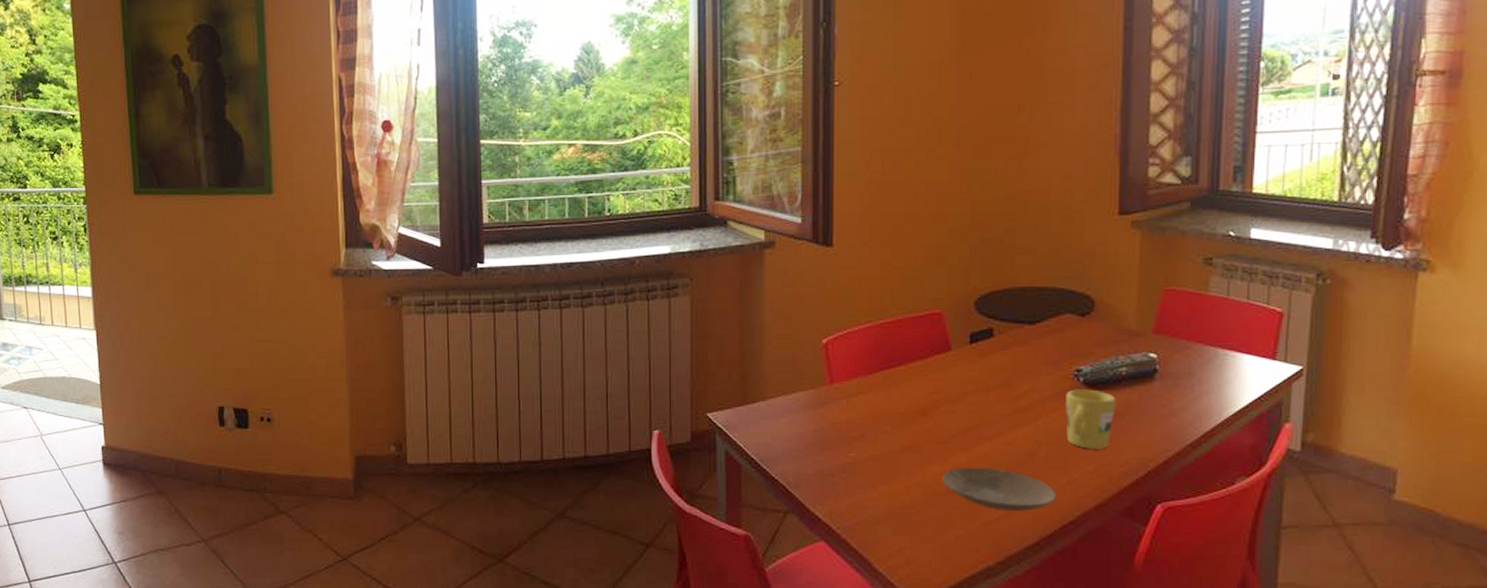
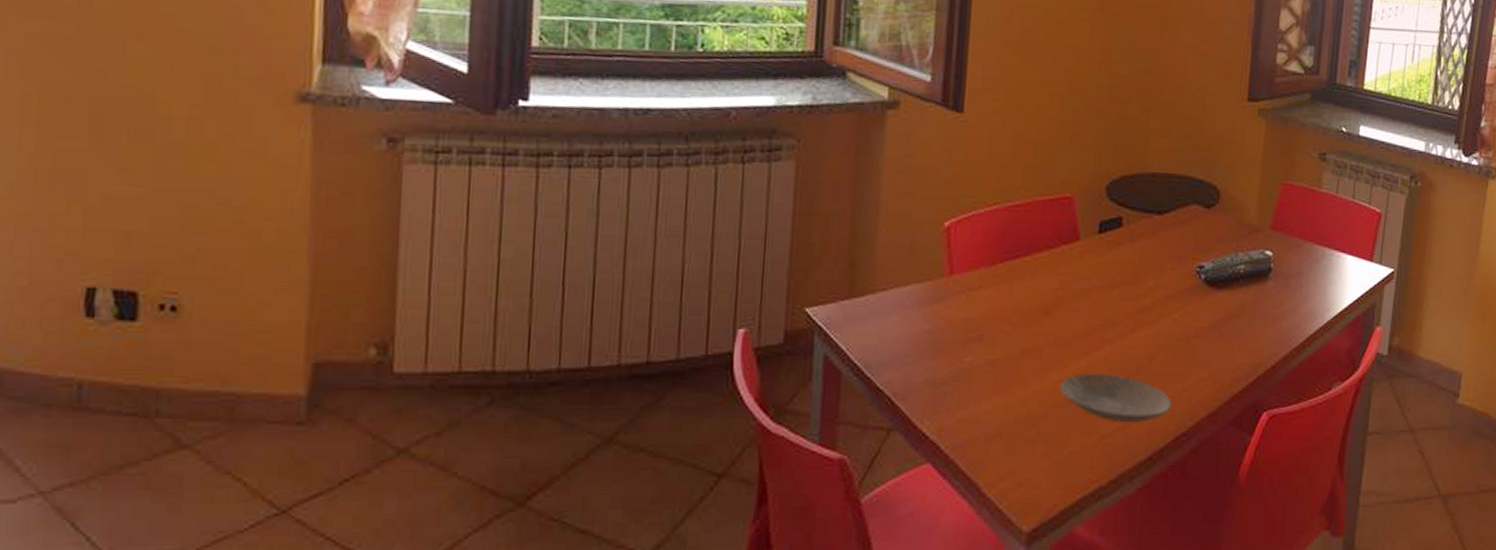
mug: present [1066,389,1116,450] -> none [1185,287,1233,354]

